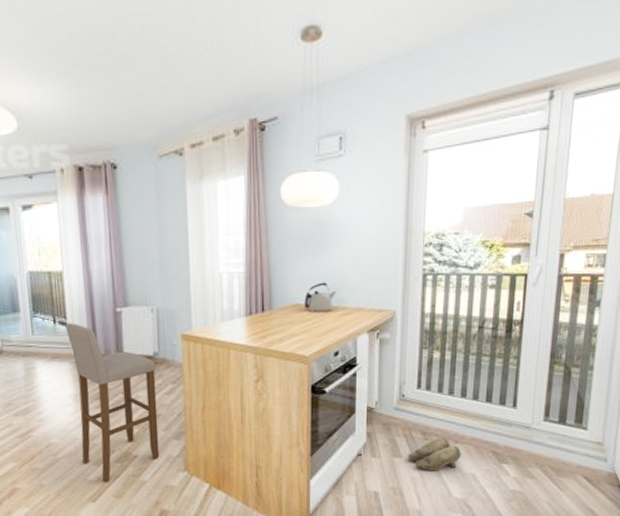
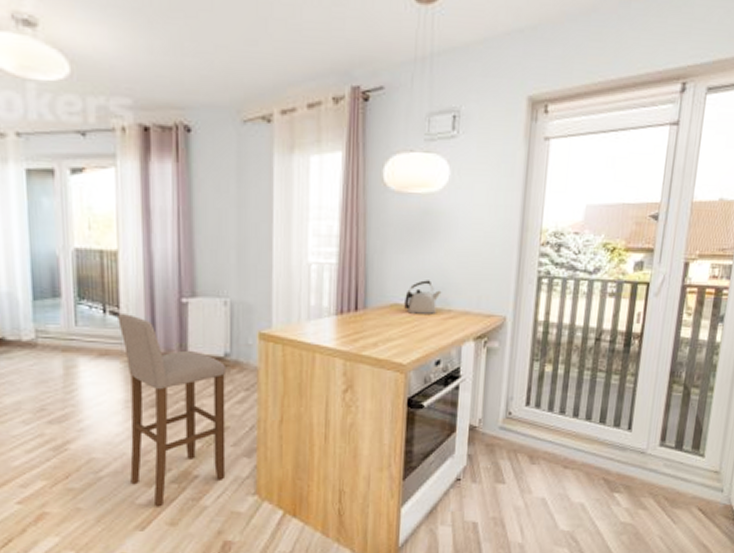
slippers: present [408,437,462,471] -> none [512,462,571,500]

